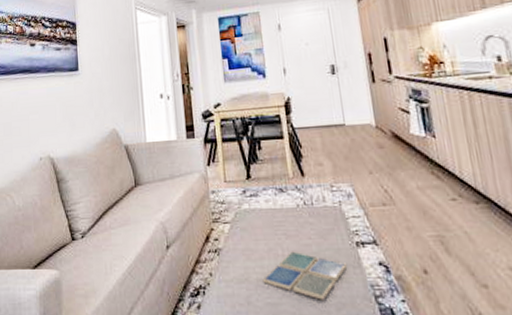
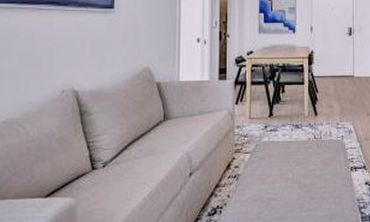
drink coaster: present [262,251,348,300] -> none [273,175,342,213]

